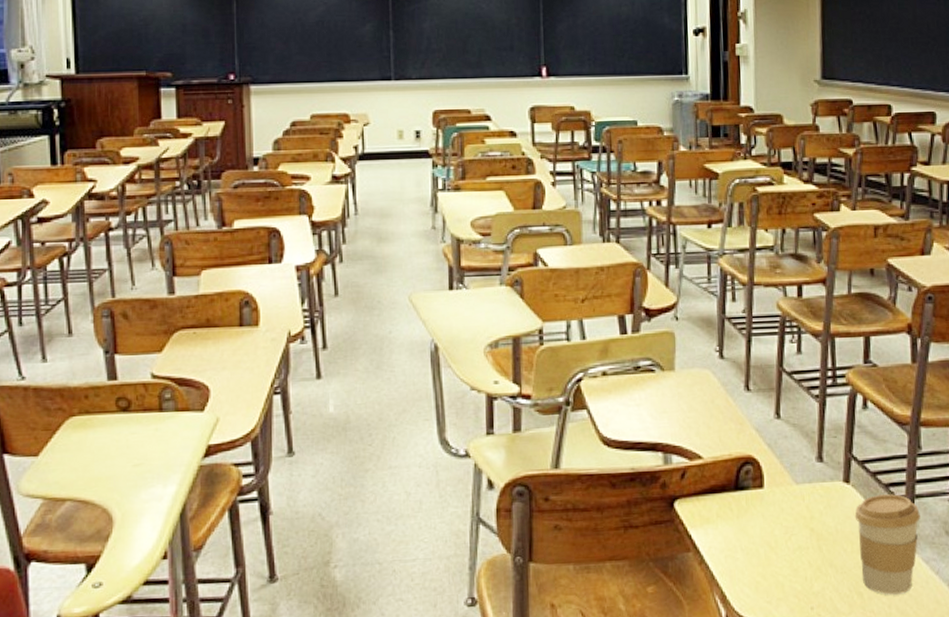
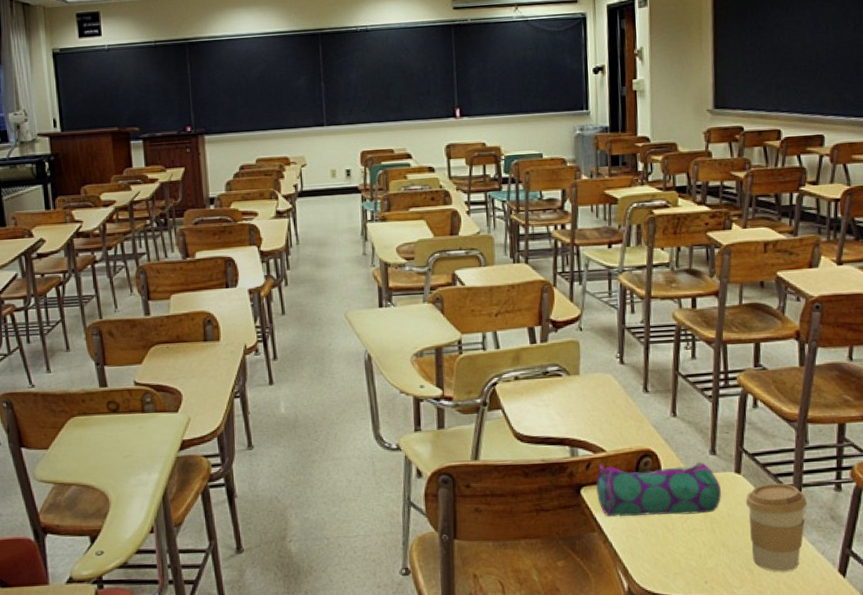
pencil case: none [691,470,829,534] -> present [596,461,722,517]

